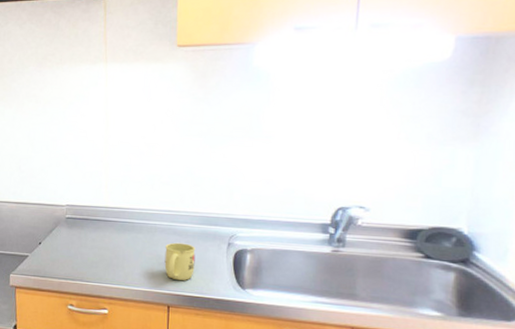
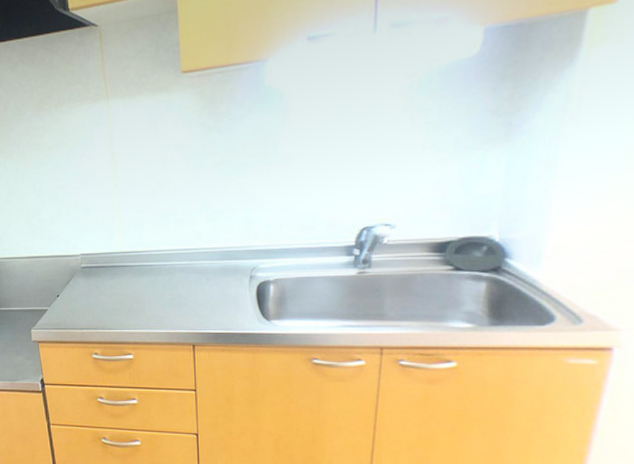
mug: present [164,242,196,281] -> none [186,280,217,319]

